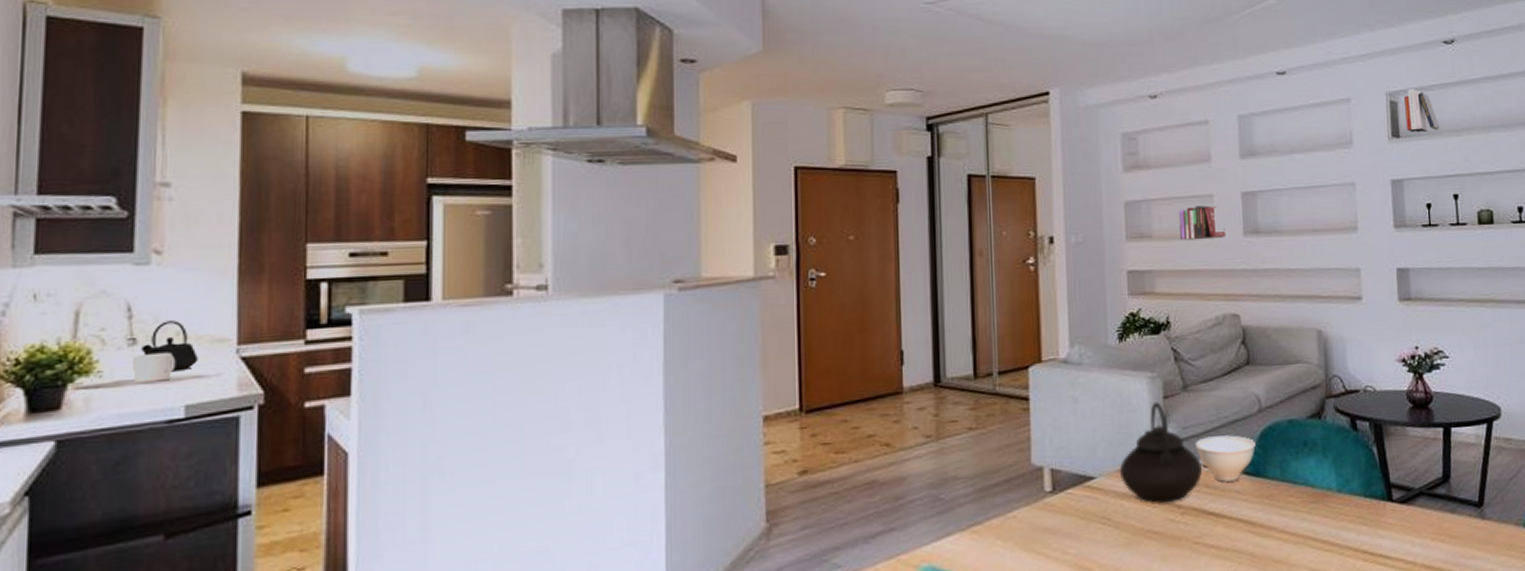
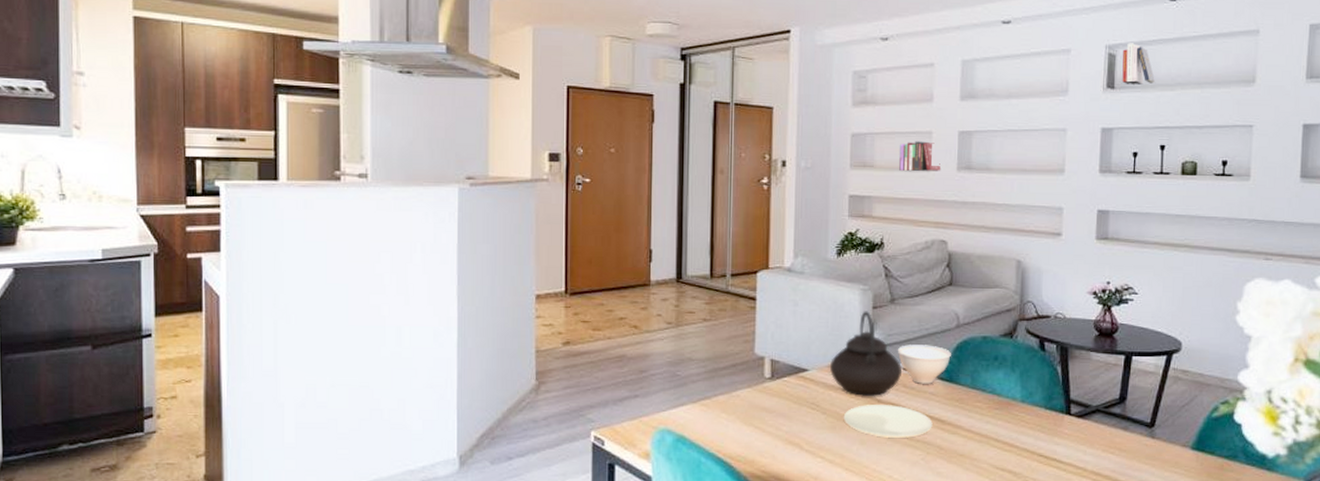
mug: present [131,352,176,383] -> none [62,206,94,229]
kettle: present [141,320,198,372] -> none [69,182,109,223]
plate: none [1139,509,1242,550] -> present [843,405,933,438]

